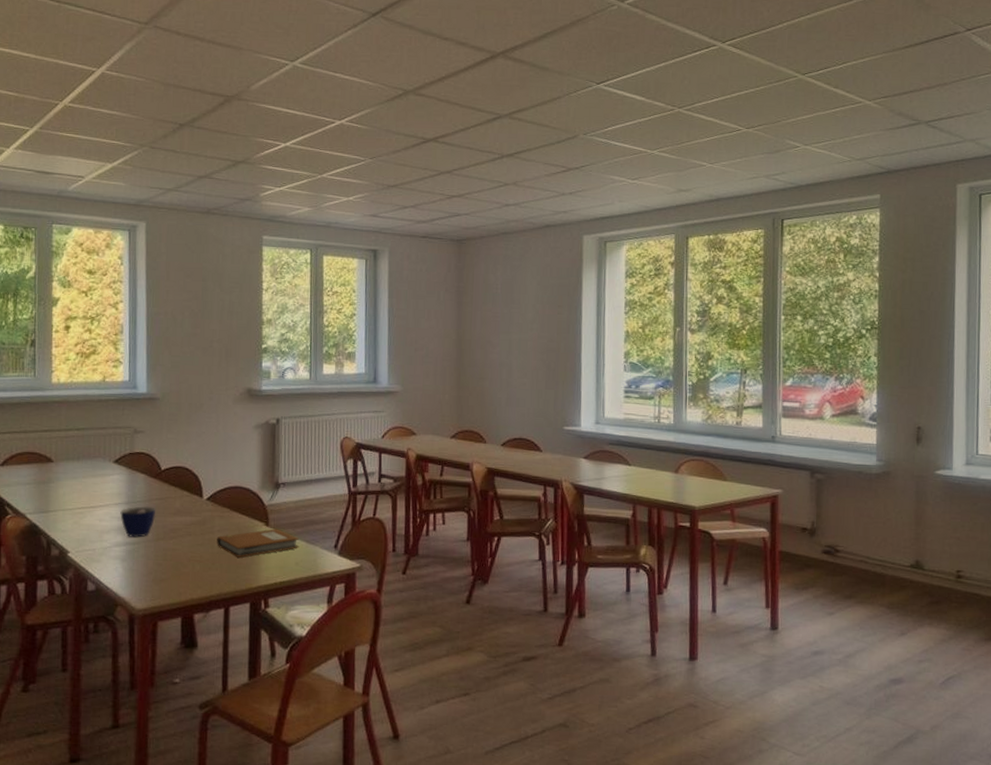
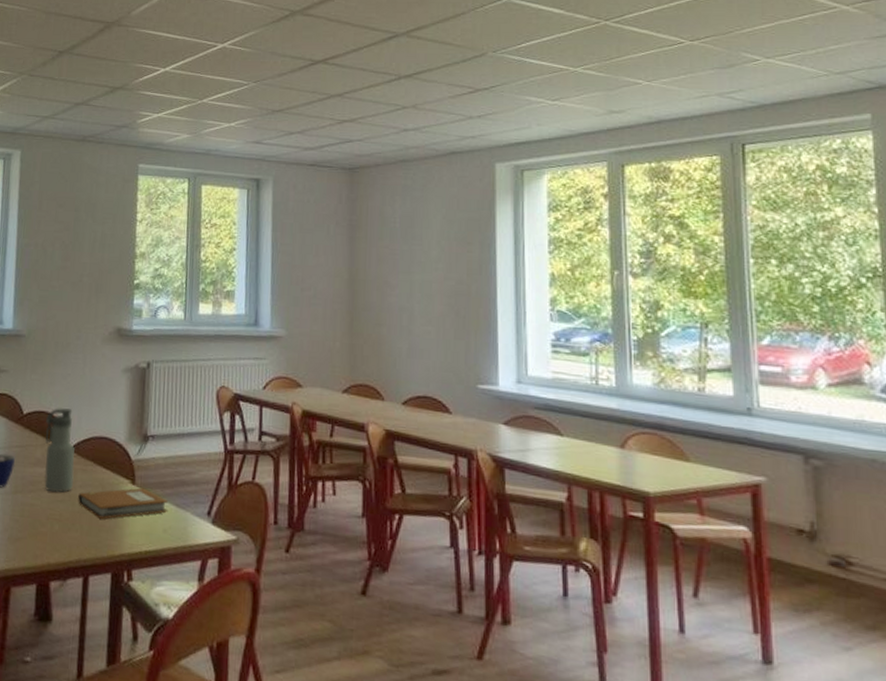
water bottle: none [183,463,212,538] -> present [44,408,75,493]

